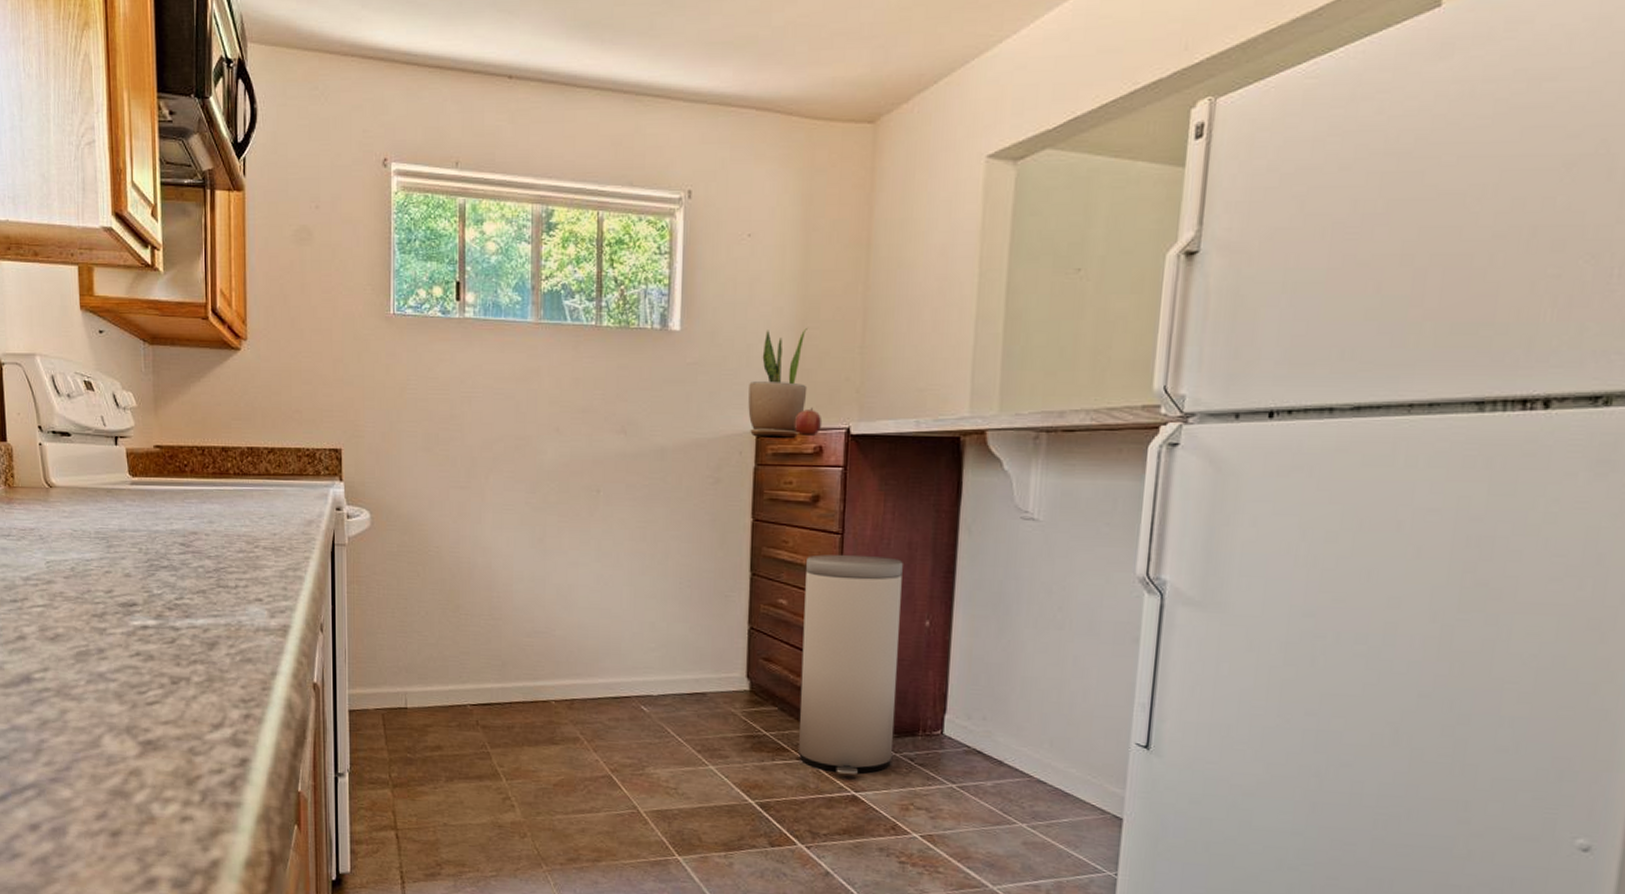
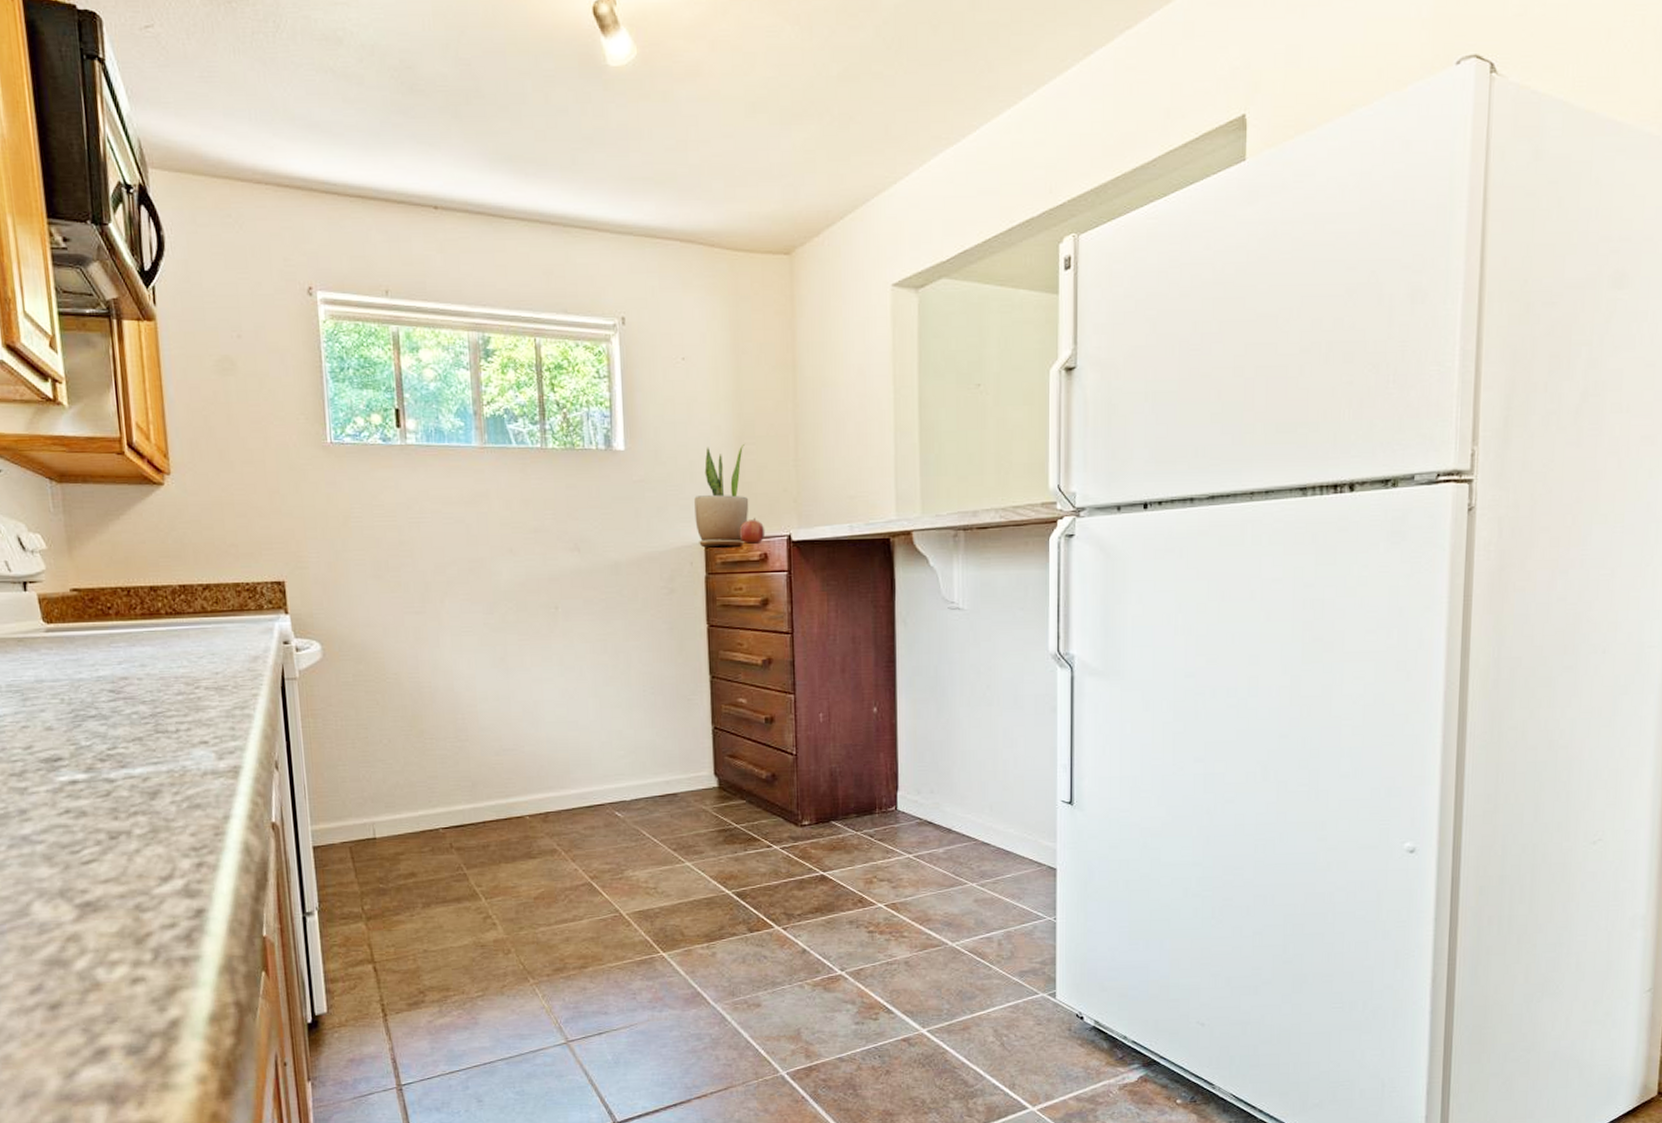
pedal bin: present [799,554,903,776] -> none [761,651,854,857]

